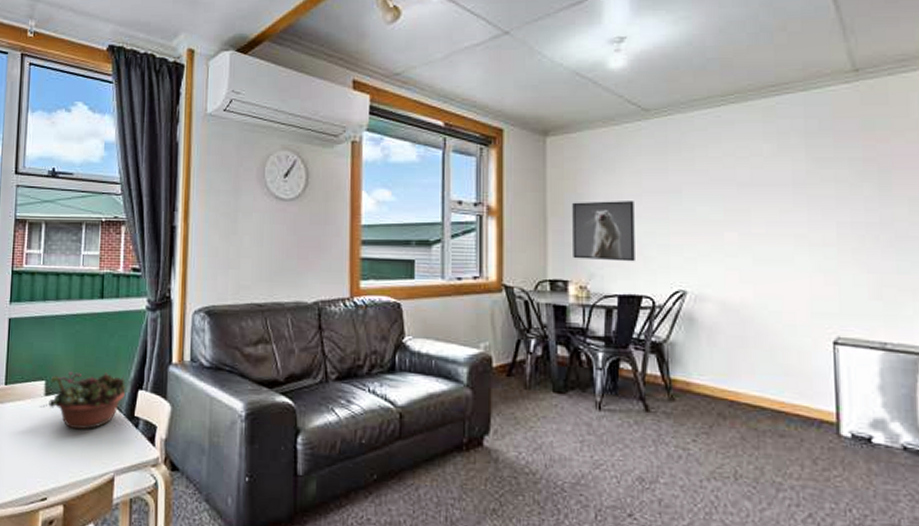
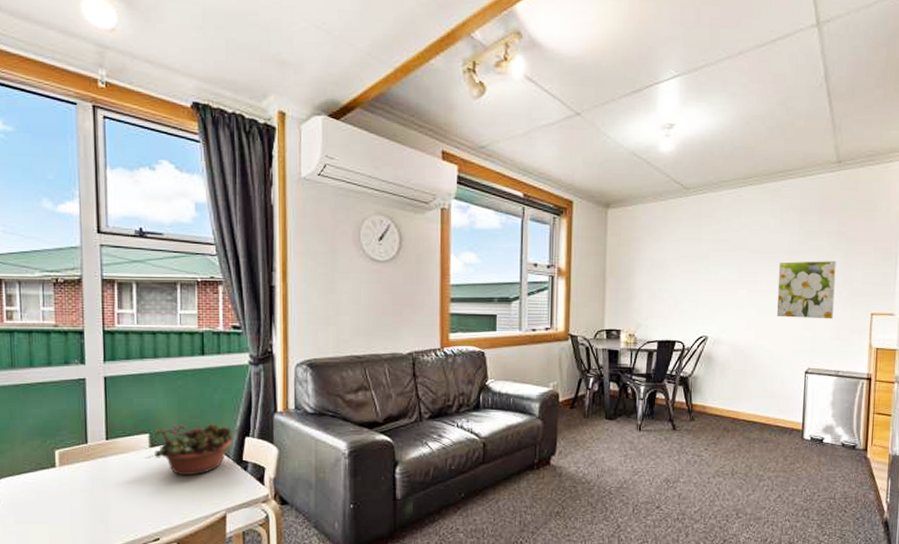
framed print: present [572,201,635,262] -> none [625,264,674,314]
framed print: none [780,195,869,272] -> present [776,261,836,319]

